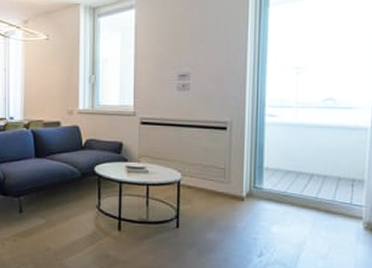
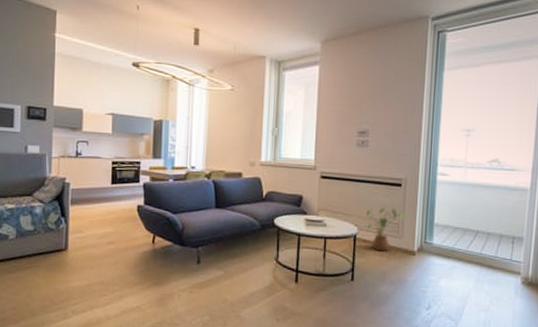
house plant: none [190,151,233,198] -> present [366,206,406,252]

